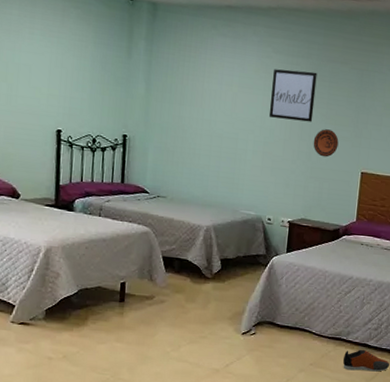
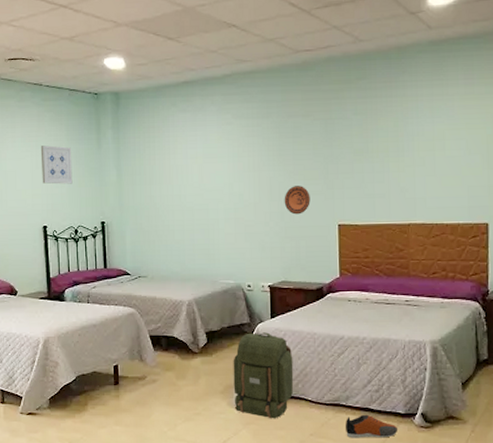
wall art: none [61,43,98,90] -> present [40,145,73,185]
backpack: none [241,264,303,348] -> present [233,332,294,419]
wall art: present [268,69,318,122] -> none [235,130,281,183]

